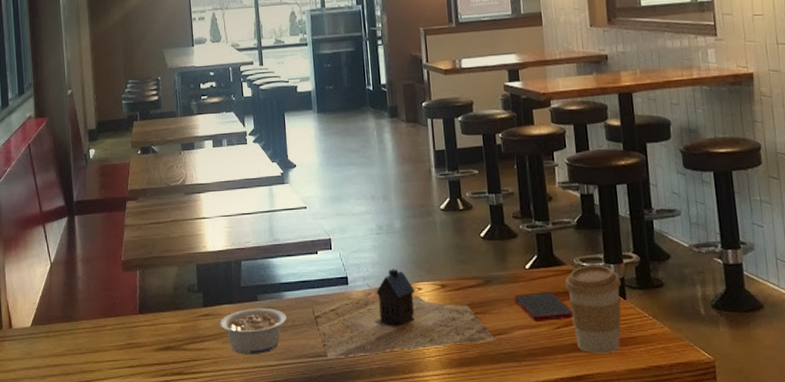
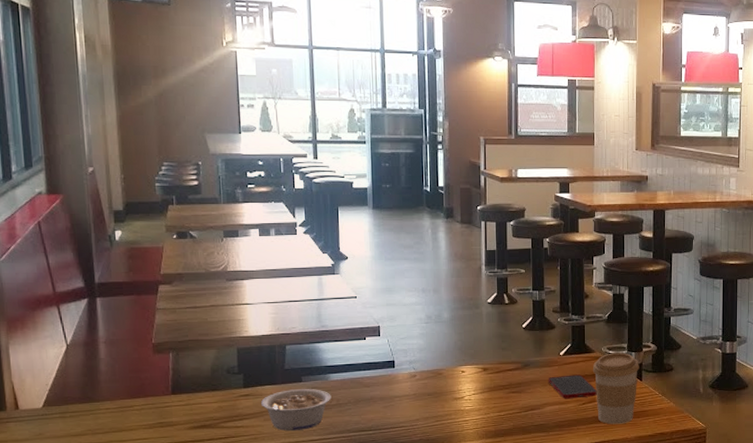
toy house: present [312,269,496,358] -> none [358,354,529,432]

